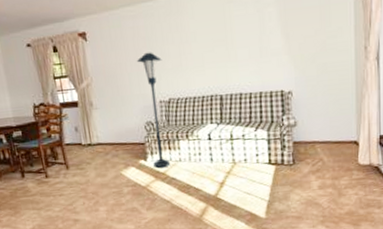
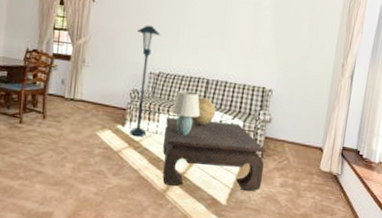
coffee table: none [187,134,299,209] -> present [162,117,266,191]
table lamp: none [190,111,221,158] -> present [171,90,200,135]
decorative globe: none [210,115,237,144] -> present [190,97,216,126]

